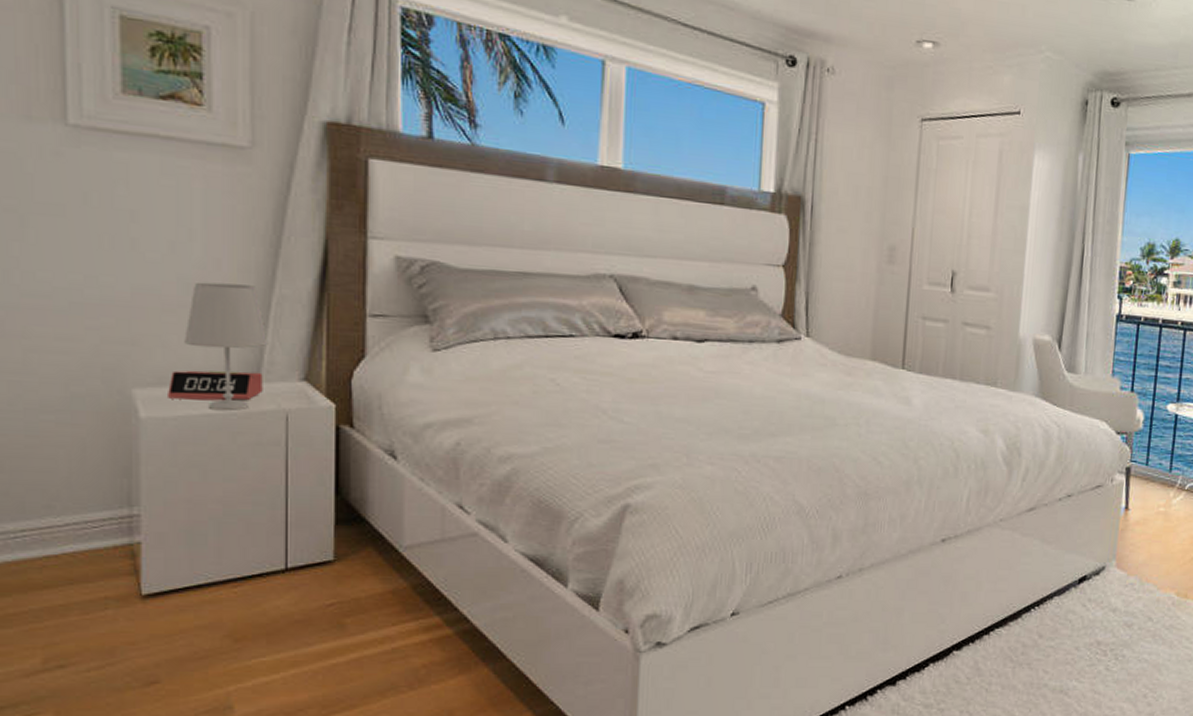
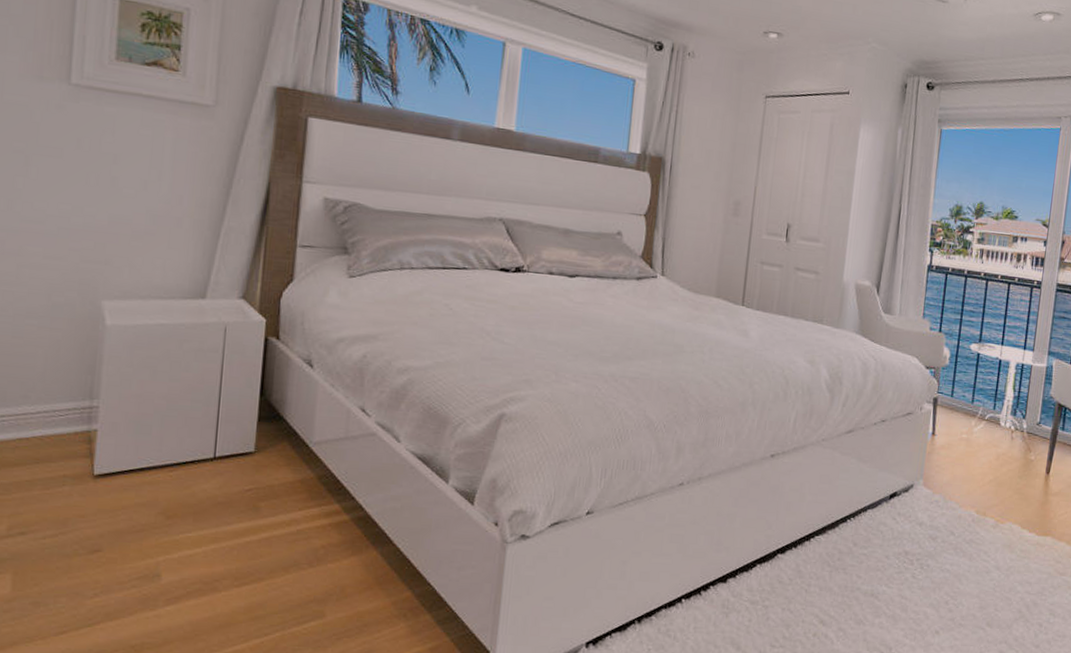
alarm clock: present [168,370,263,401] -> none [130,286,209,314]
table lamp: present [184,282,268,412] -> none [147,214,215,322]

